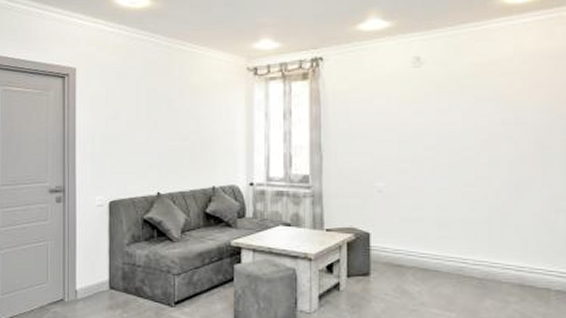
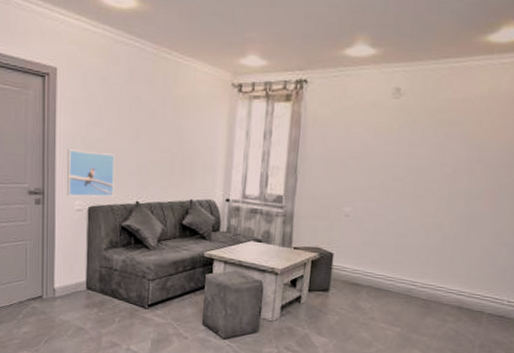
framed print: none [87,145,134,192] -> present [66,149,115,197]

